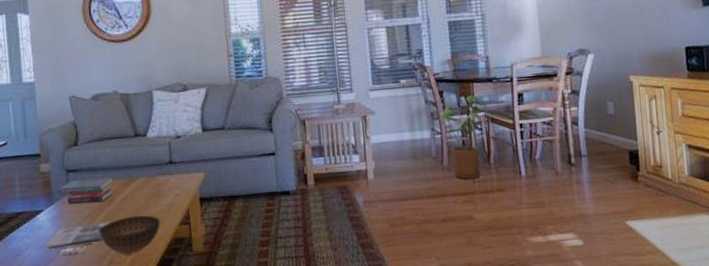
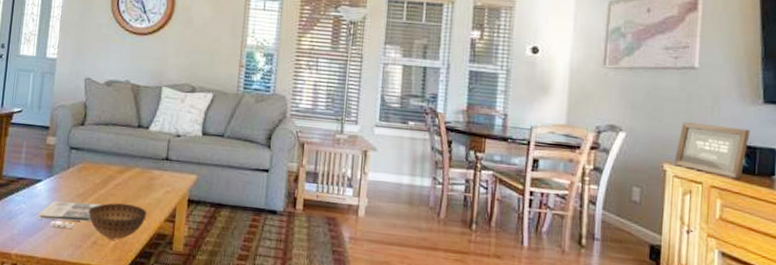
books: present [57,177,113,204] -> none [58,158,110,184]
house plant: present [440,95,487,180] -> none [443,151,497,239]
picture frame: none [638,31,696,78] -> present [674,122,750,179]

